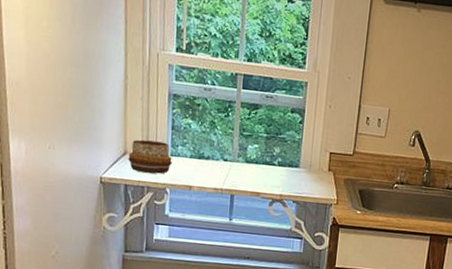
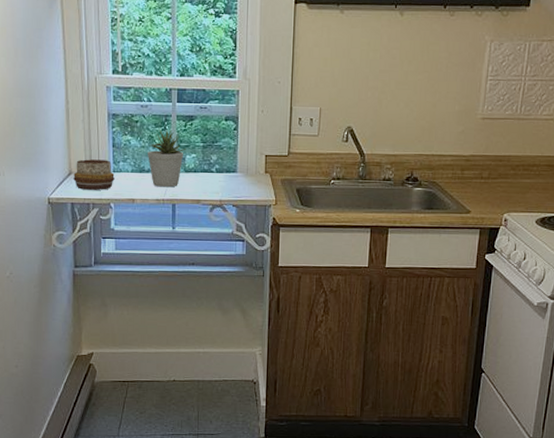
potted plant: none [208,115,249,178] -> present [148,129,187,188]

